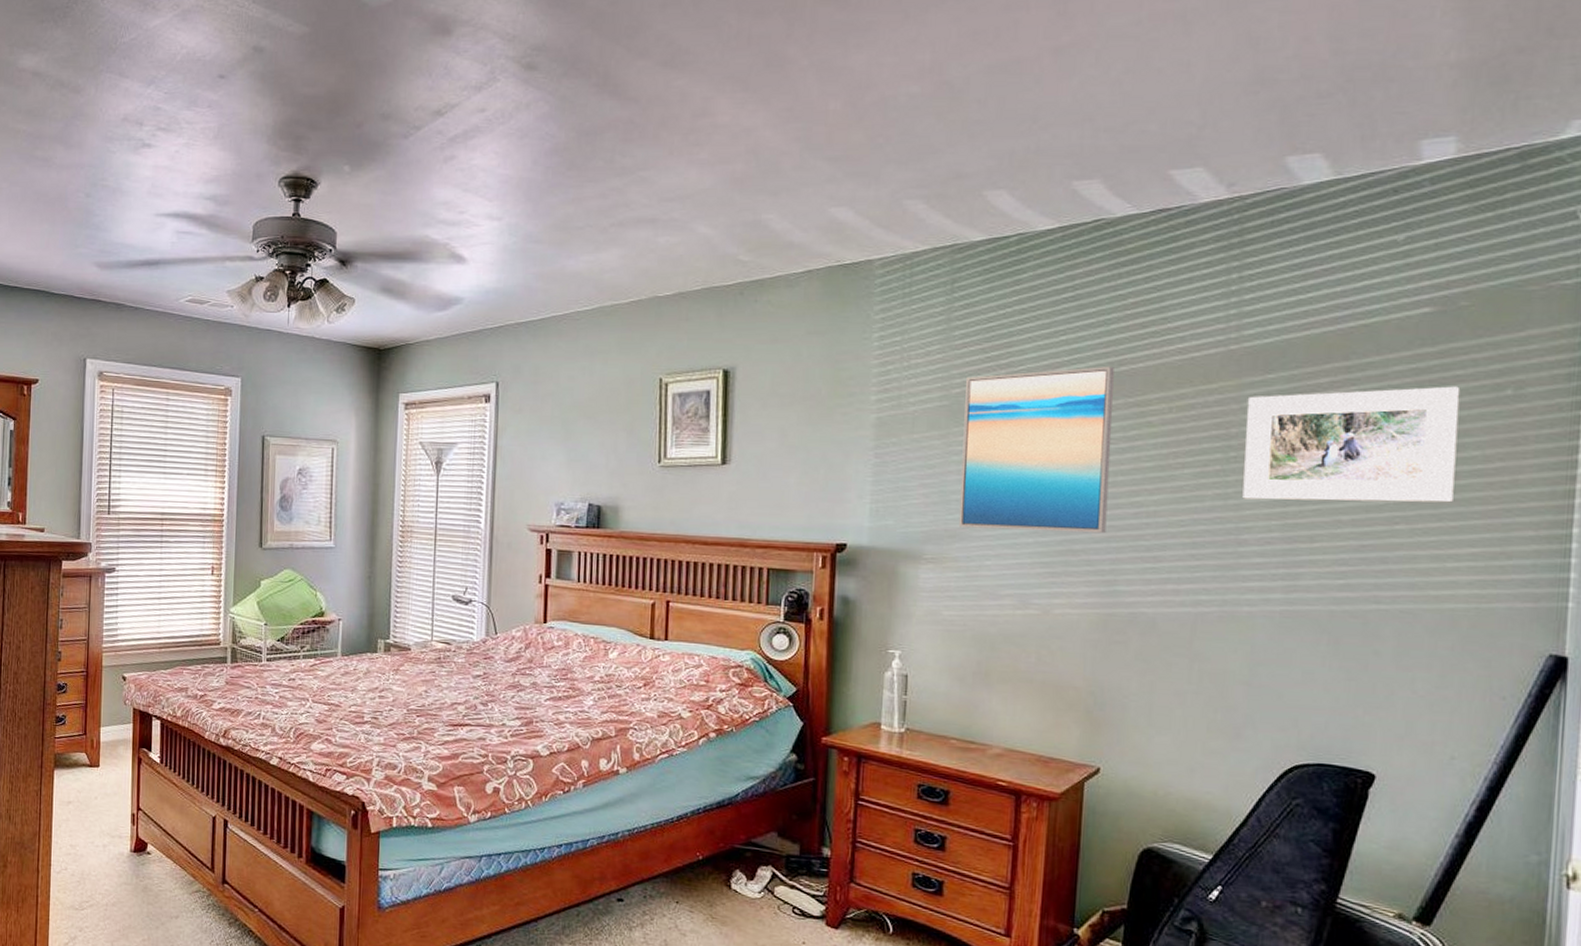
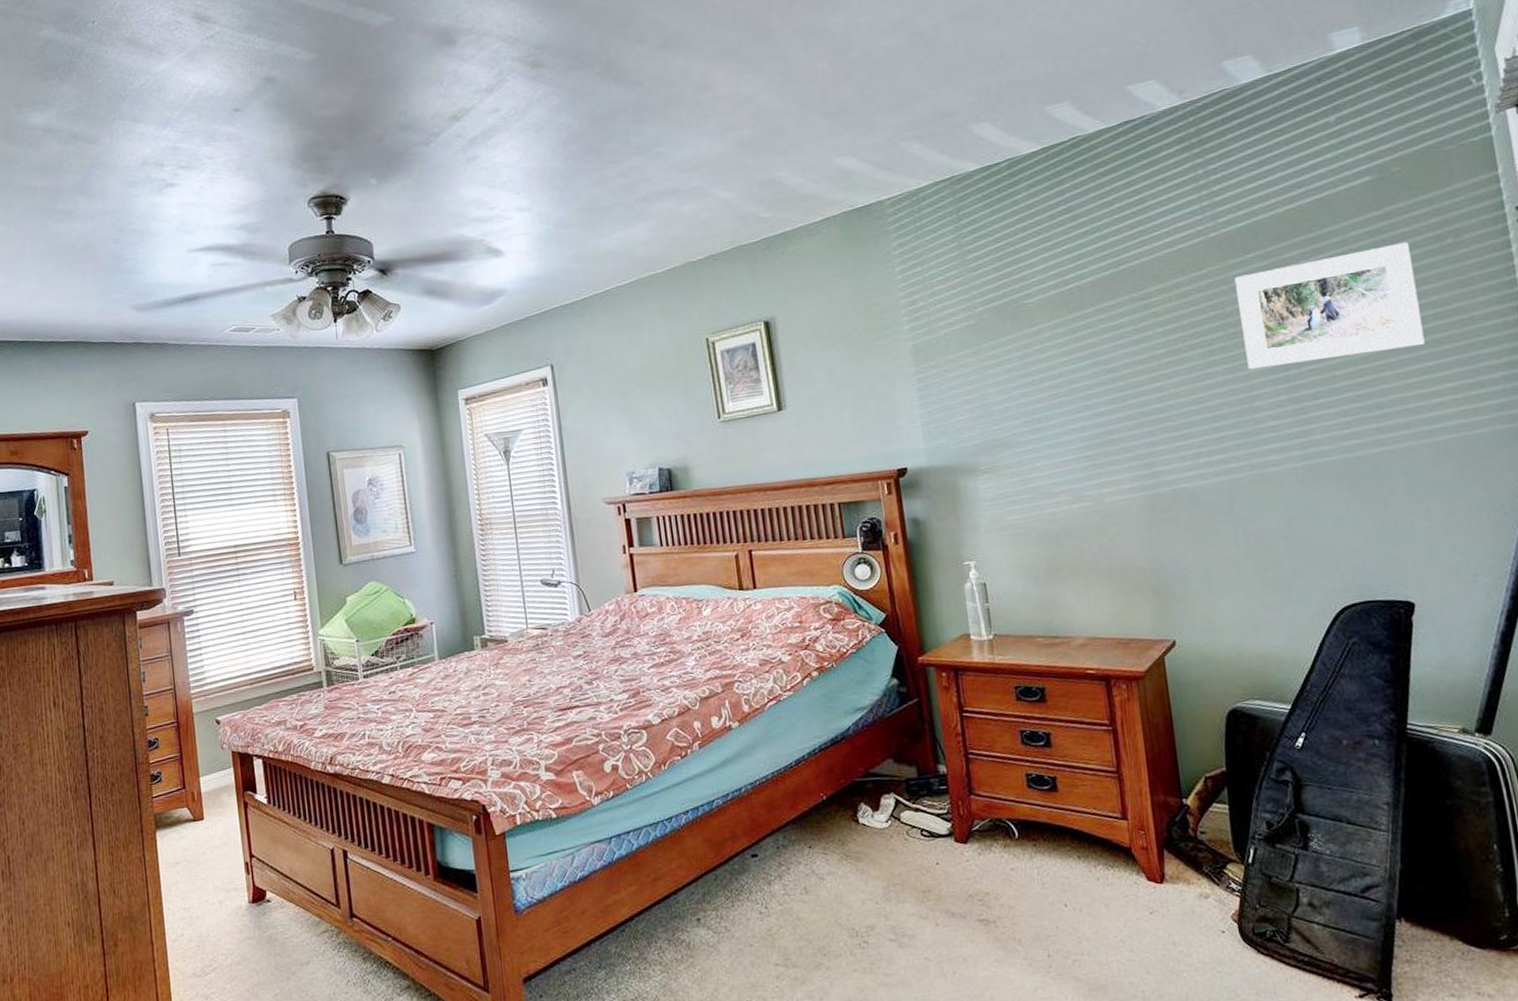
wall art: present [958,365,1114,534] -> none [985,267,1137,436]

